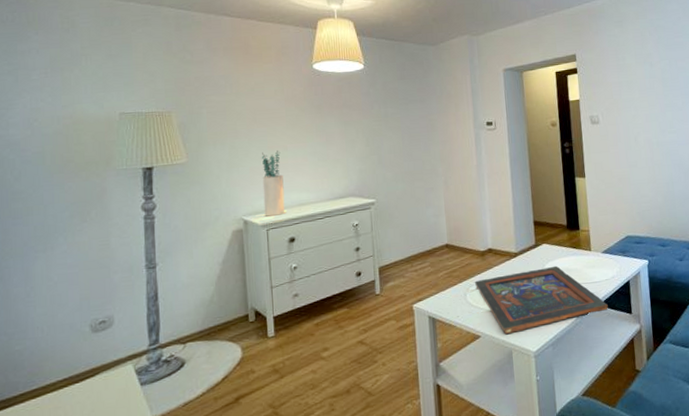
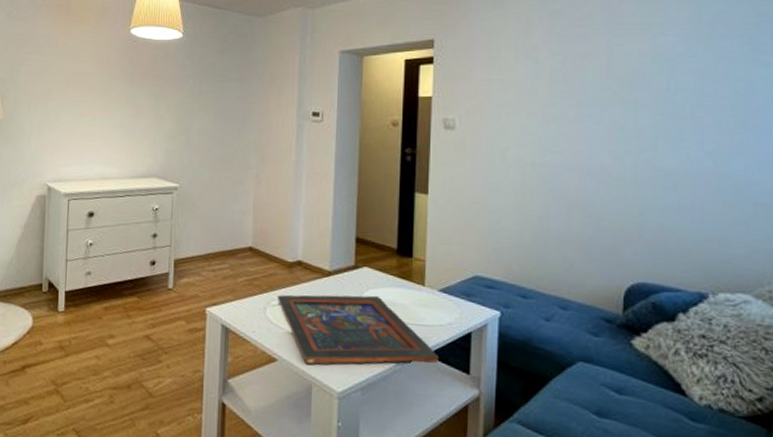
vase: present [261,150,285,217] -> none [67,117,89,187]

